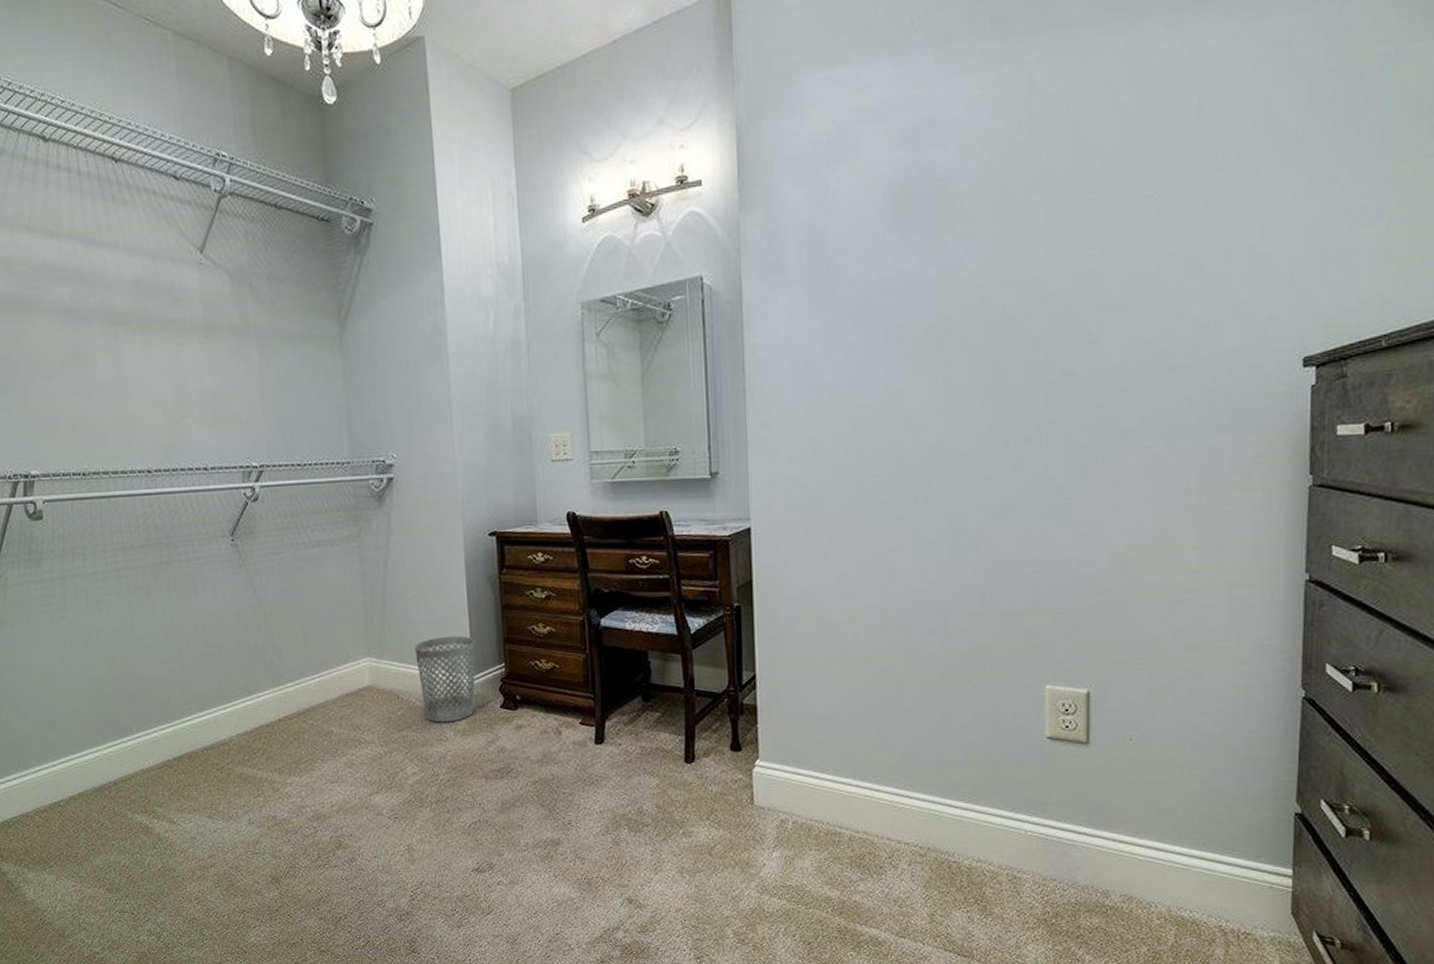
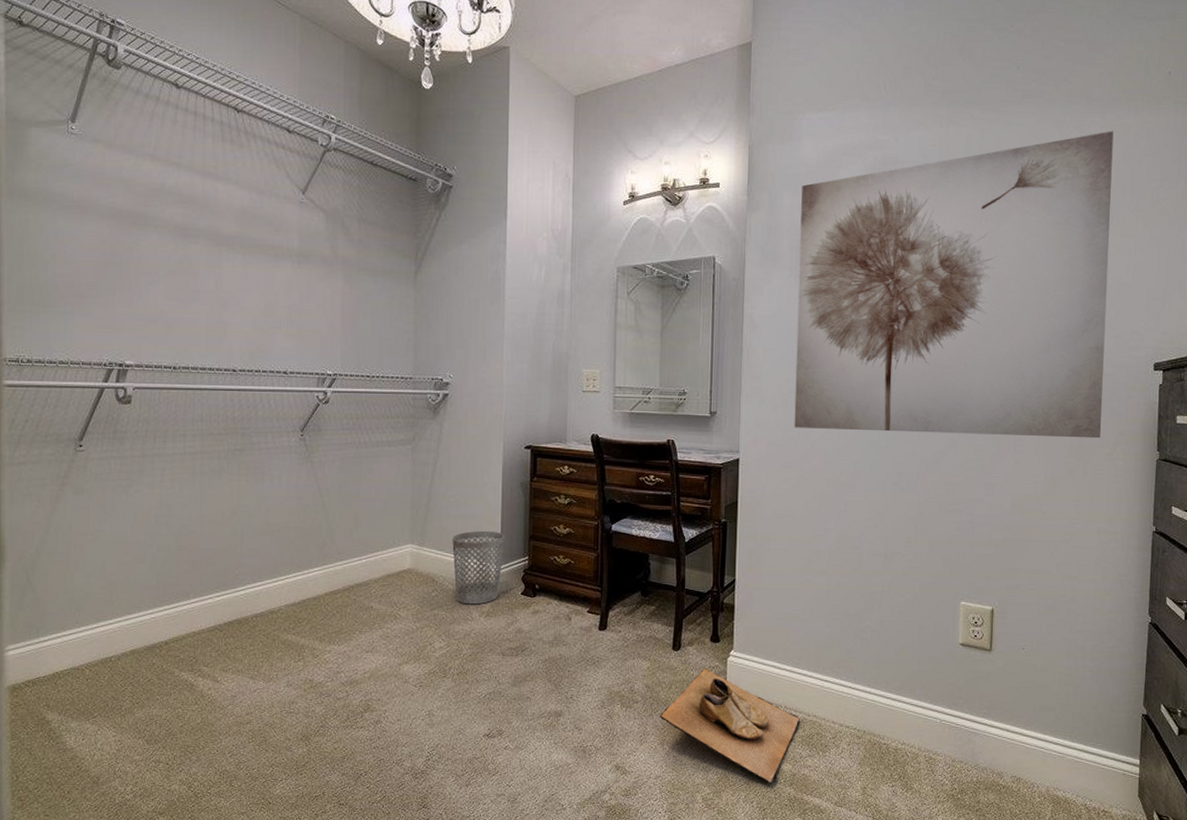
shoes: none [676,782,847,914] -> present [660,668,800,784]
wall art: none [809,42,1238,484] -> present [794,131,1114,439]

